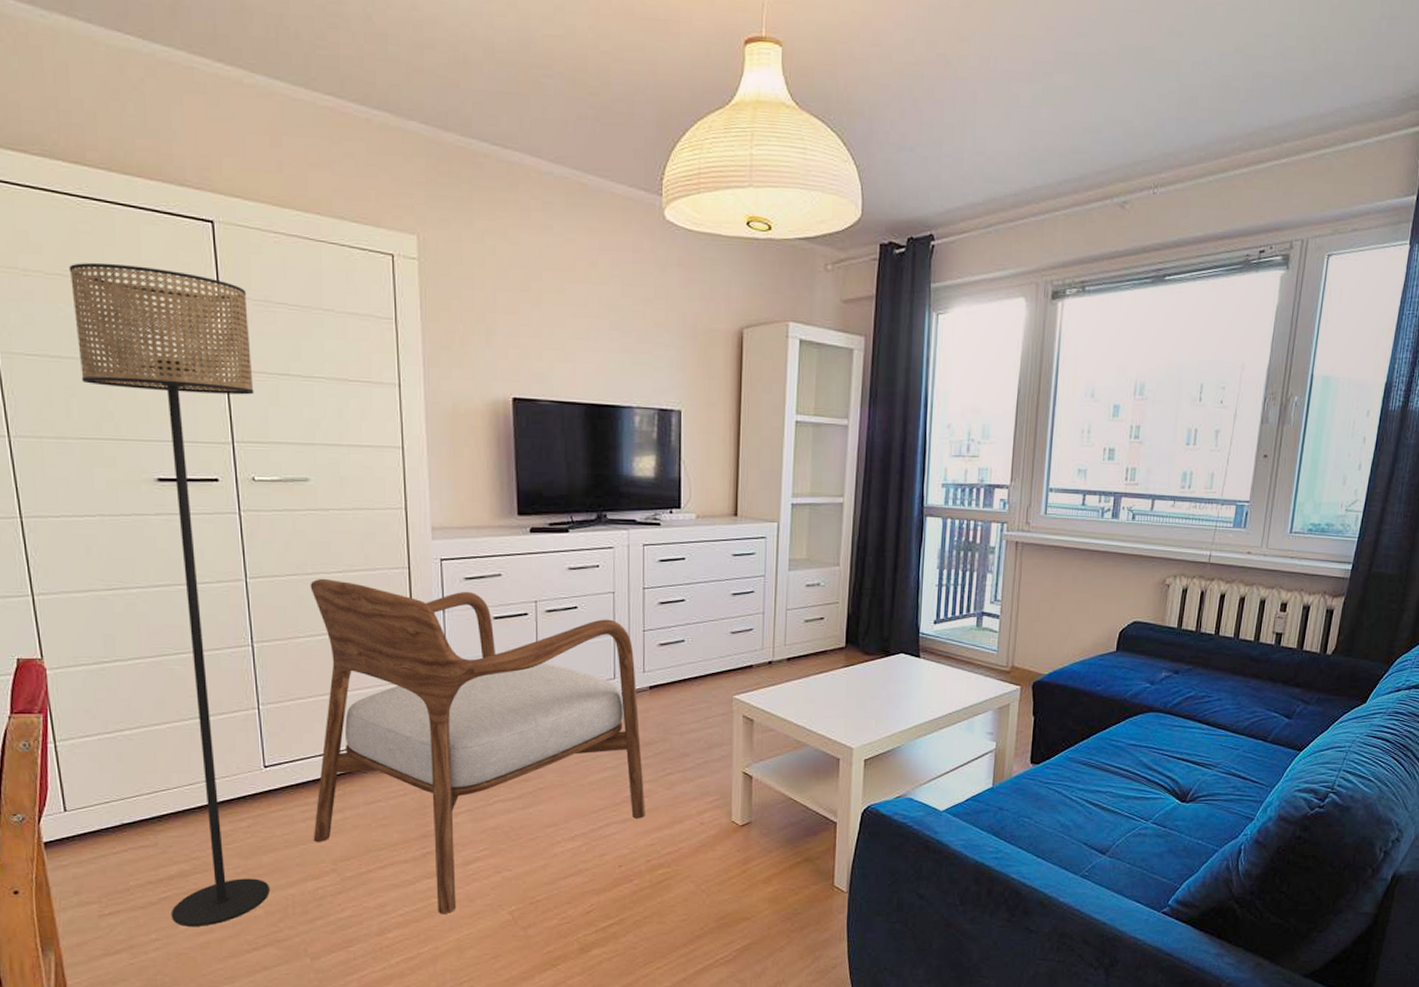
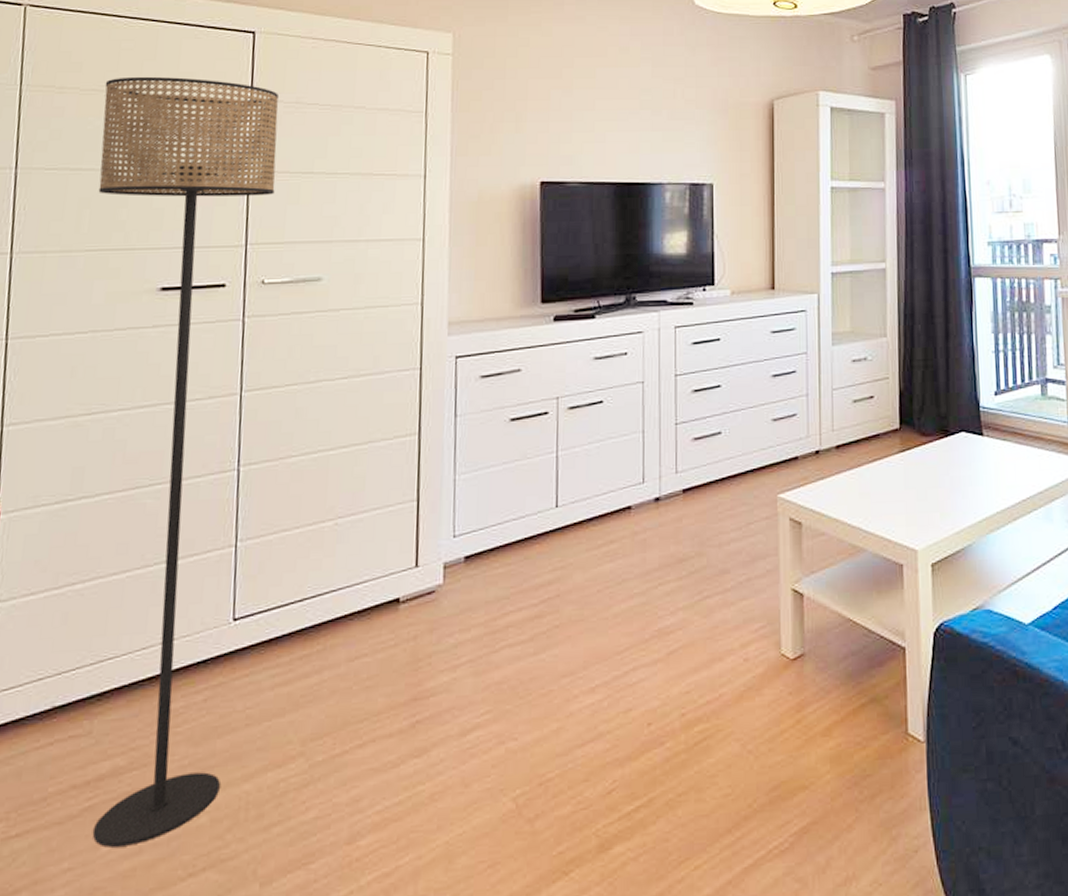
armchair: present [310,578,645,914] -> none [280,386,679,807]

